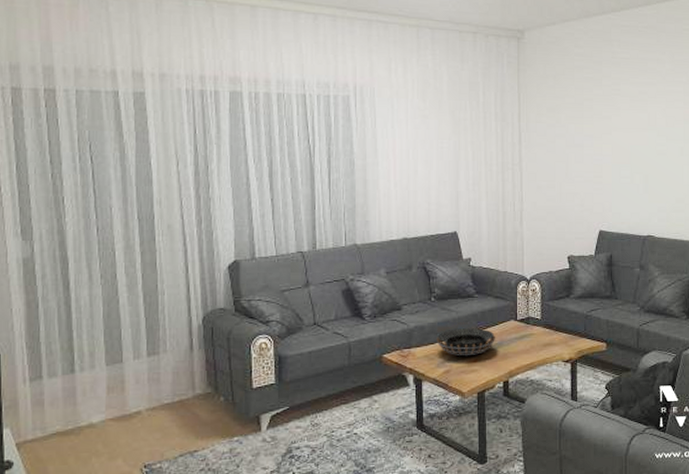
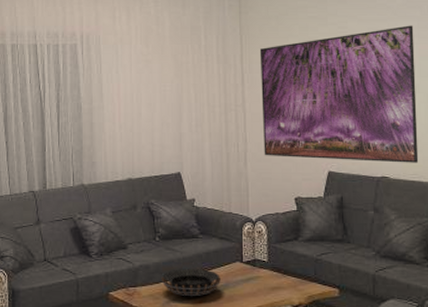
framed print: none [537,90,681,222] -> present [259,25,419,163]

